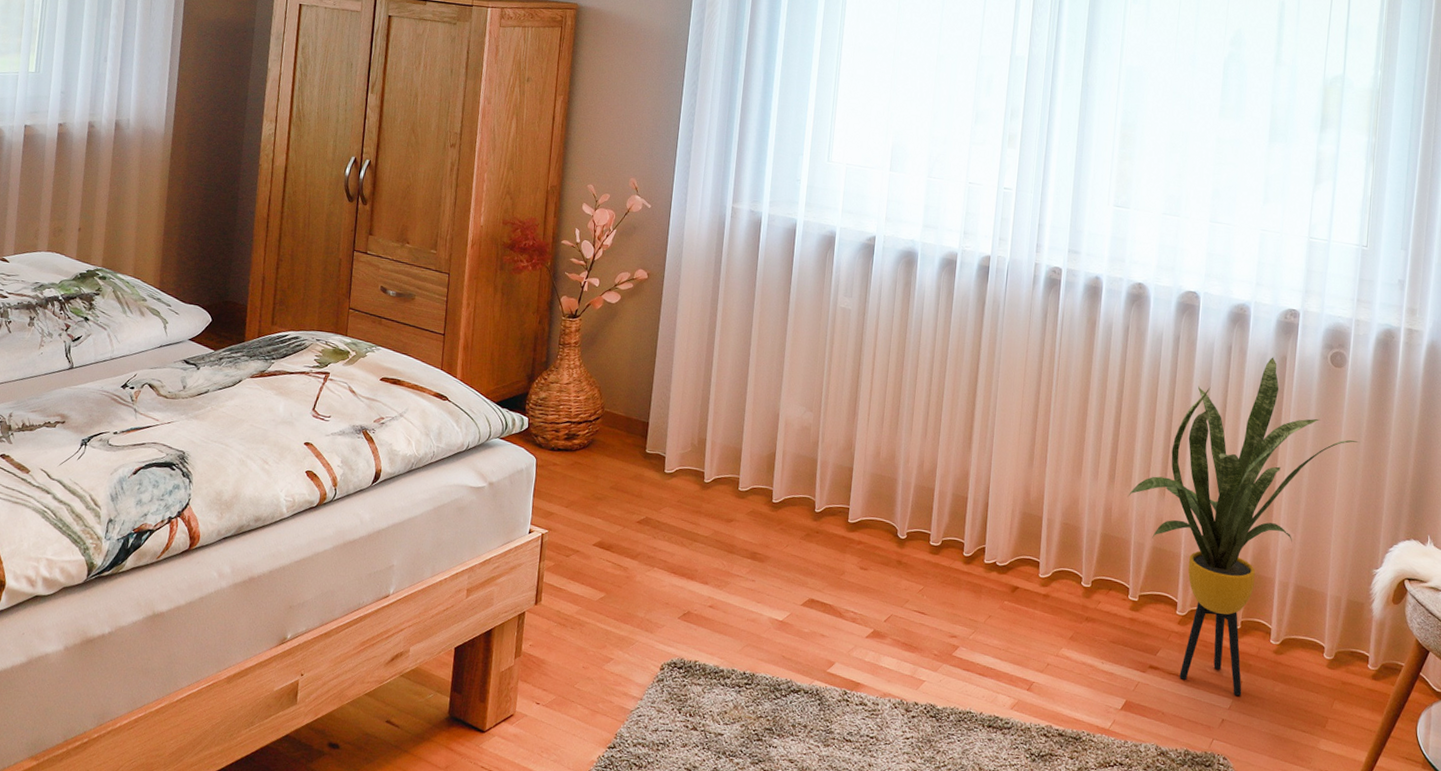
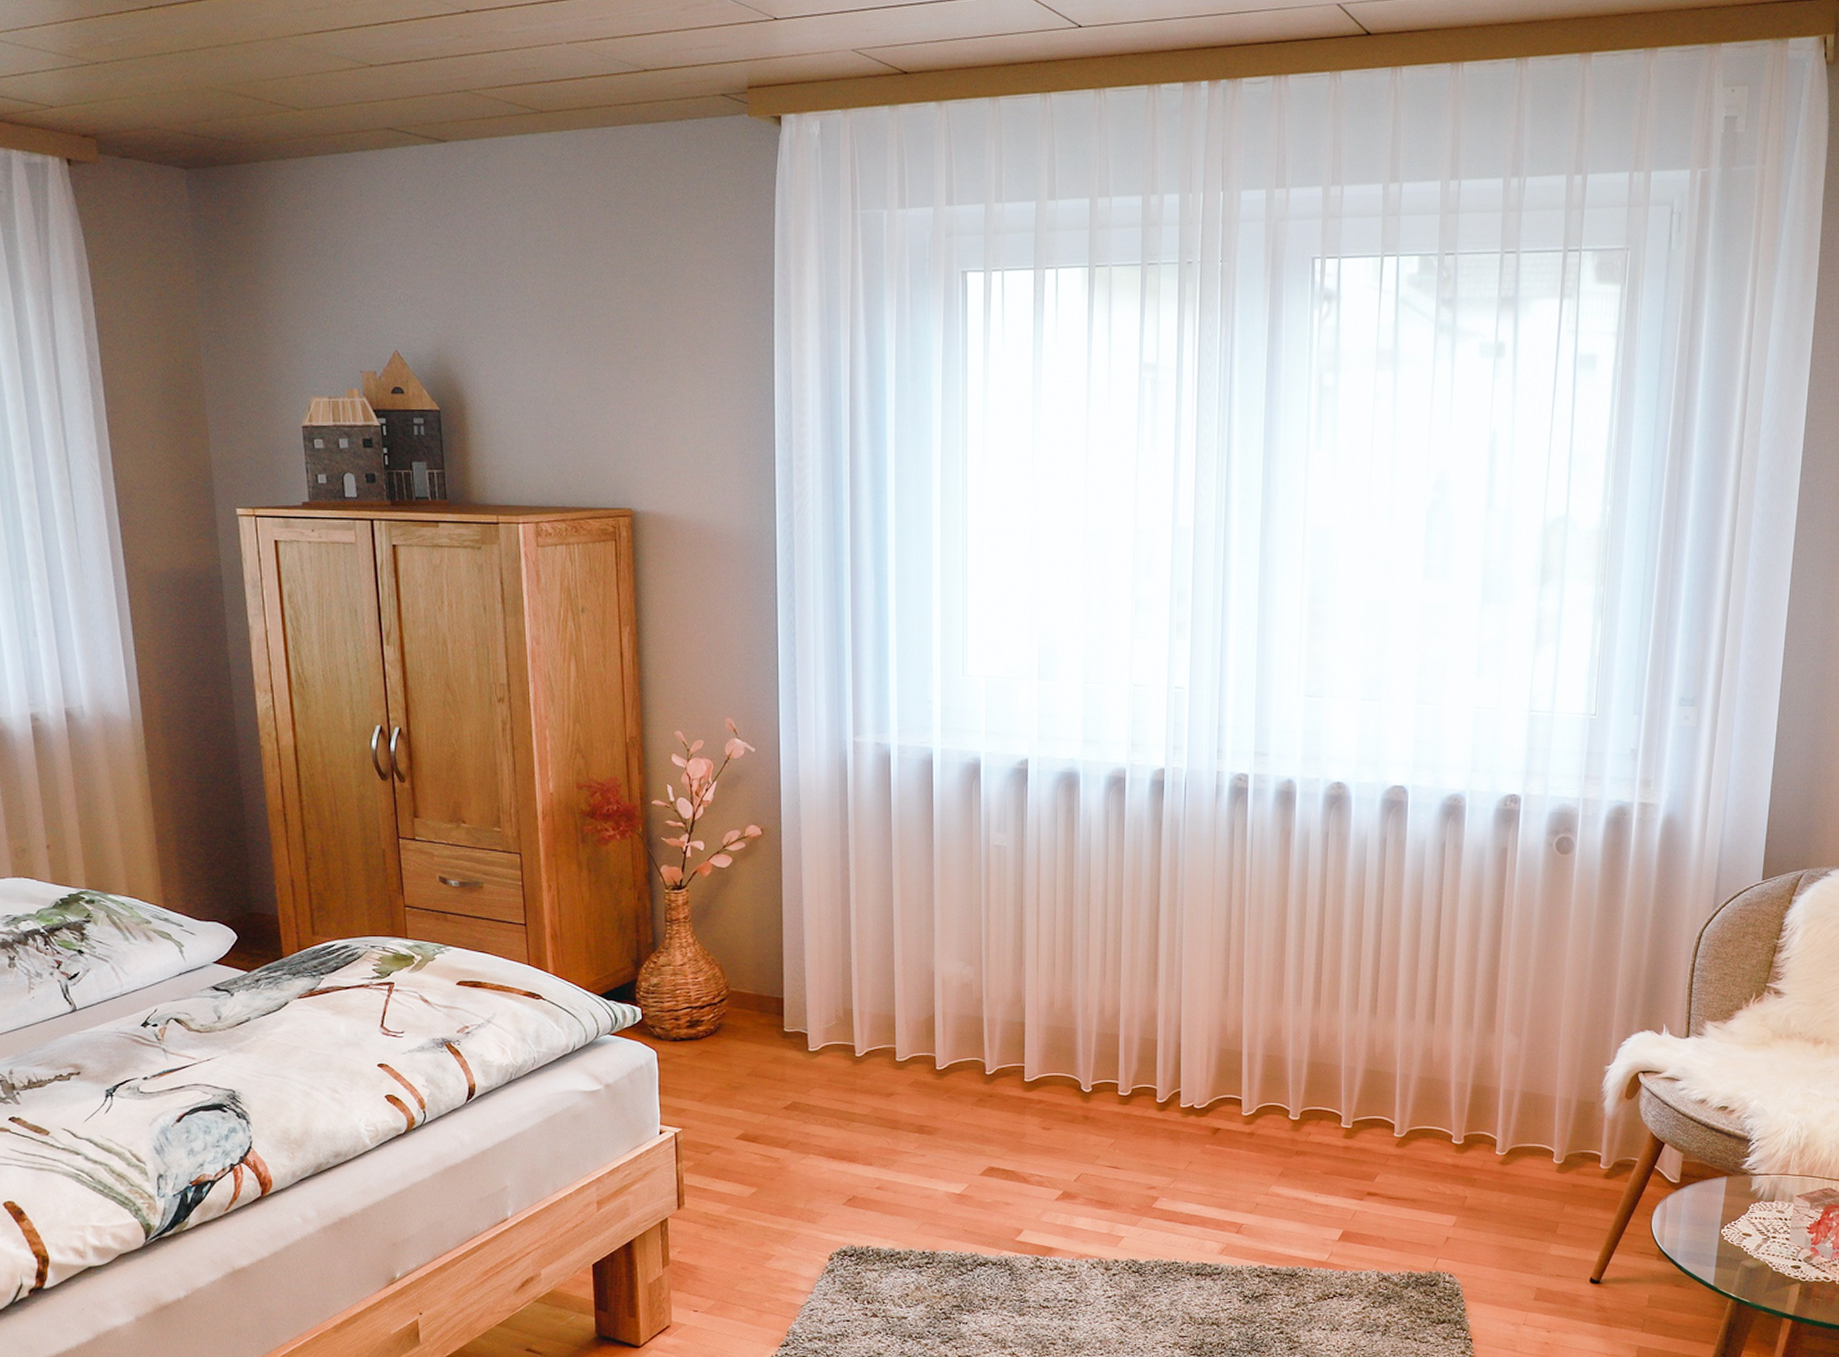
house plant: present [1127,357,1359,696] -> none [1335,850,1588,1211]

